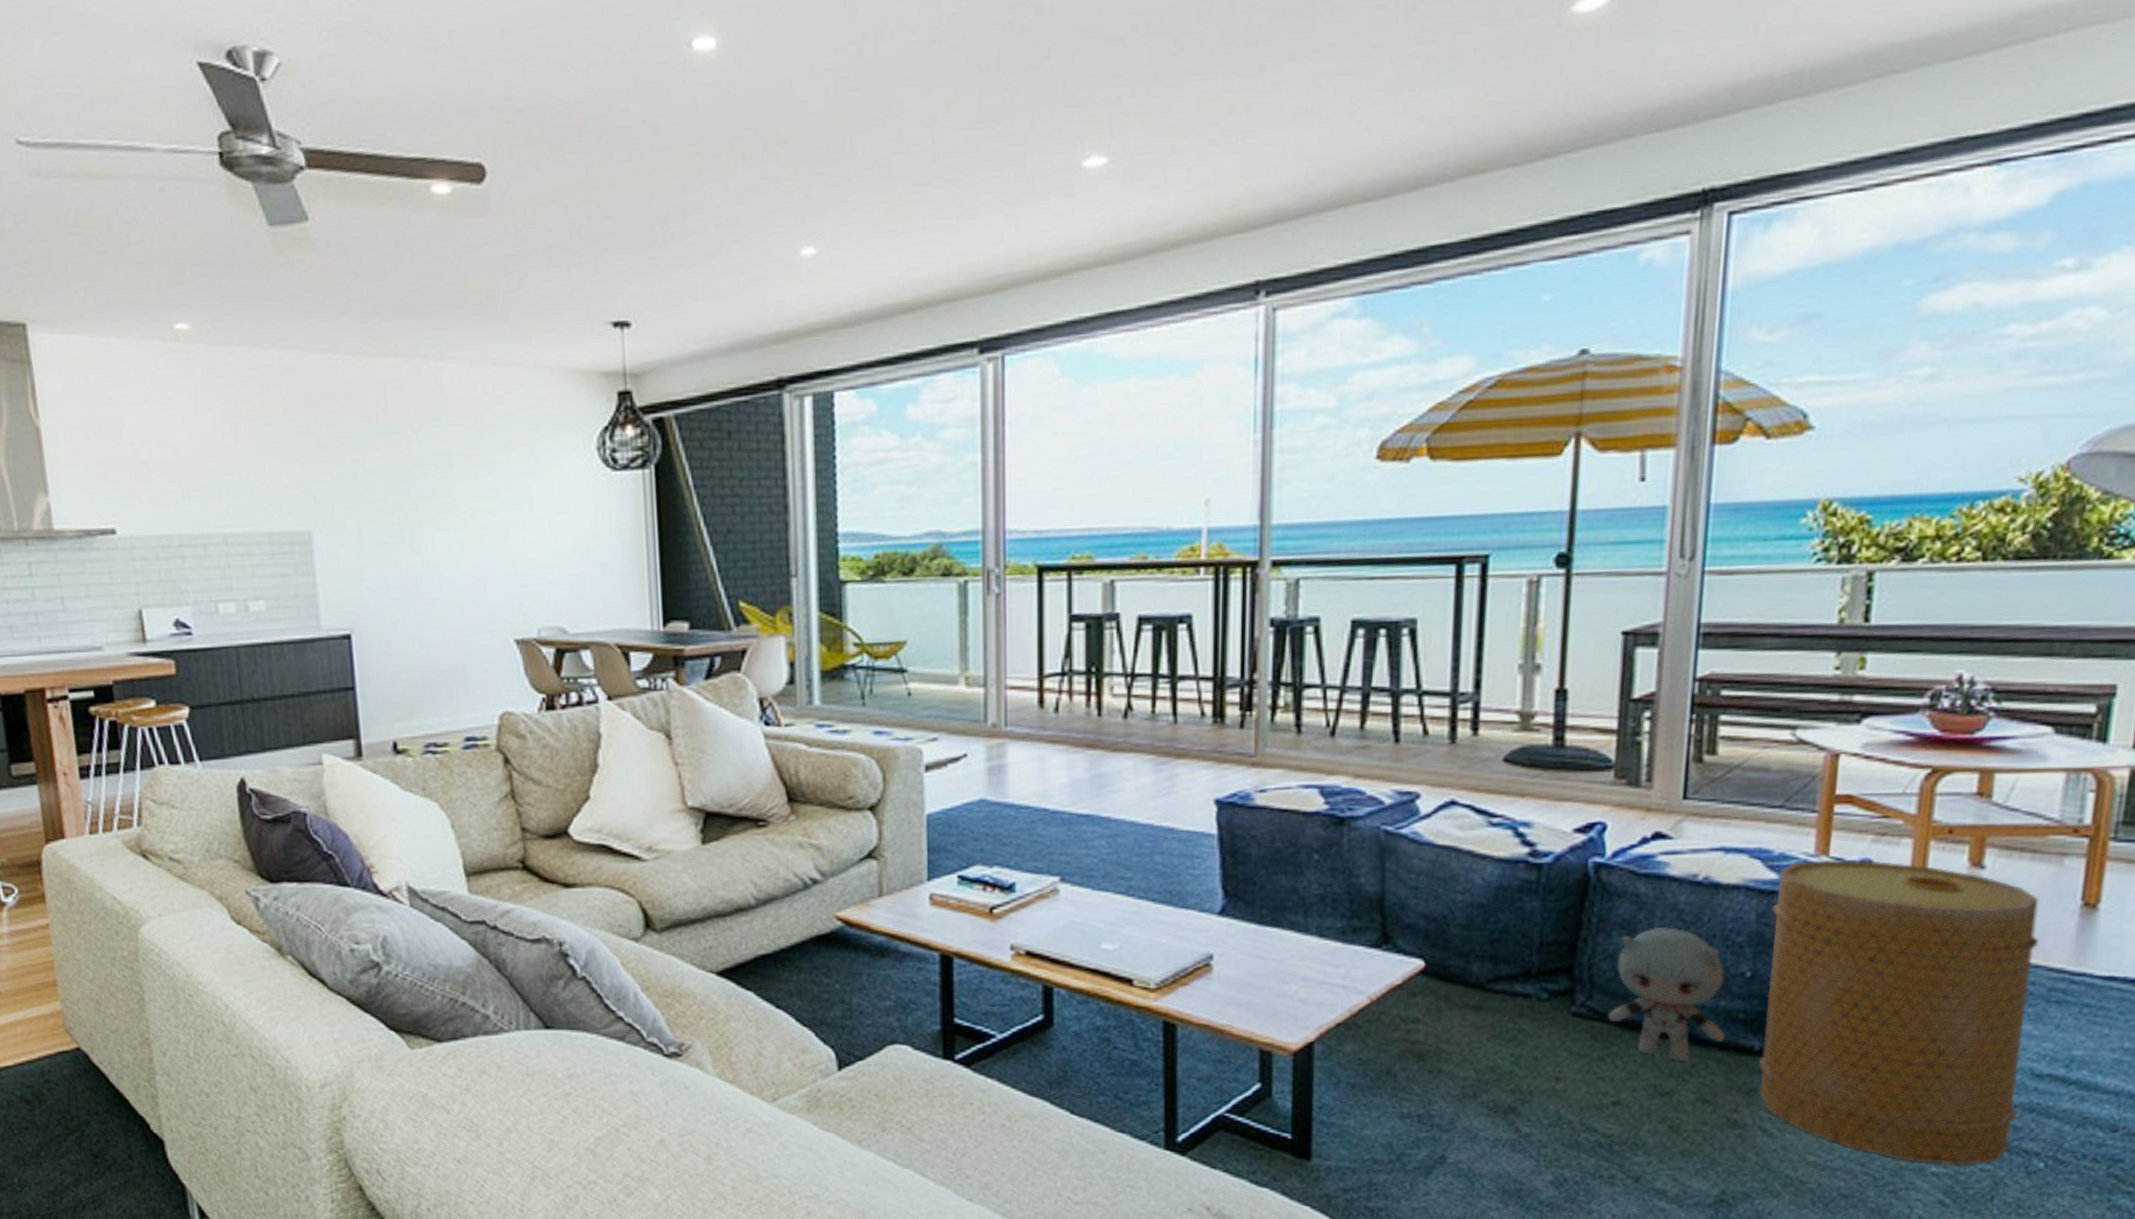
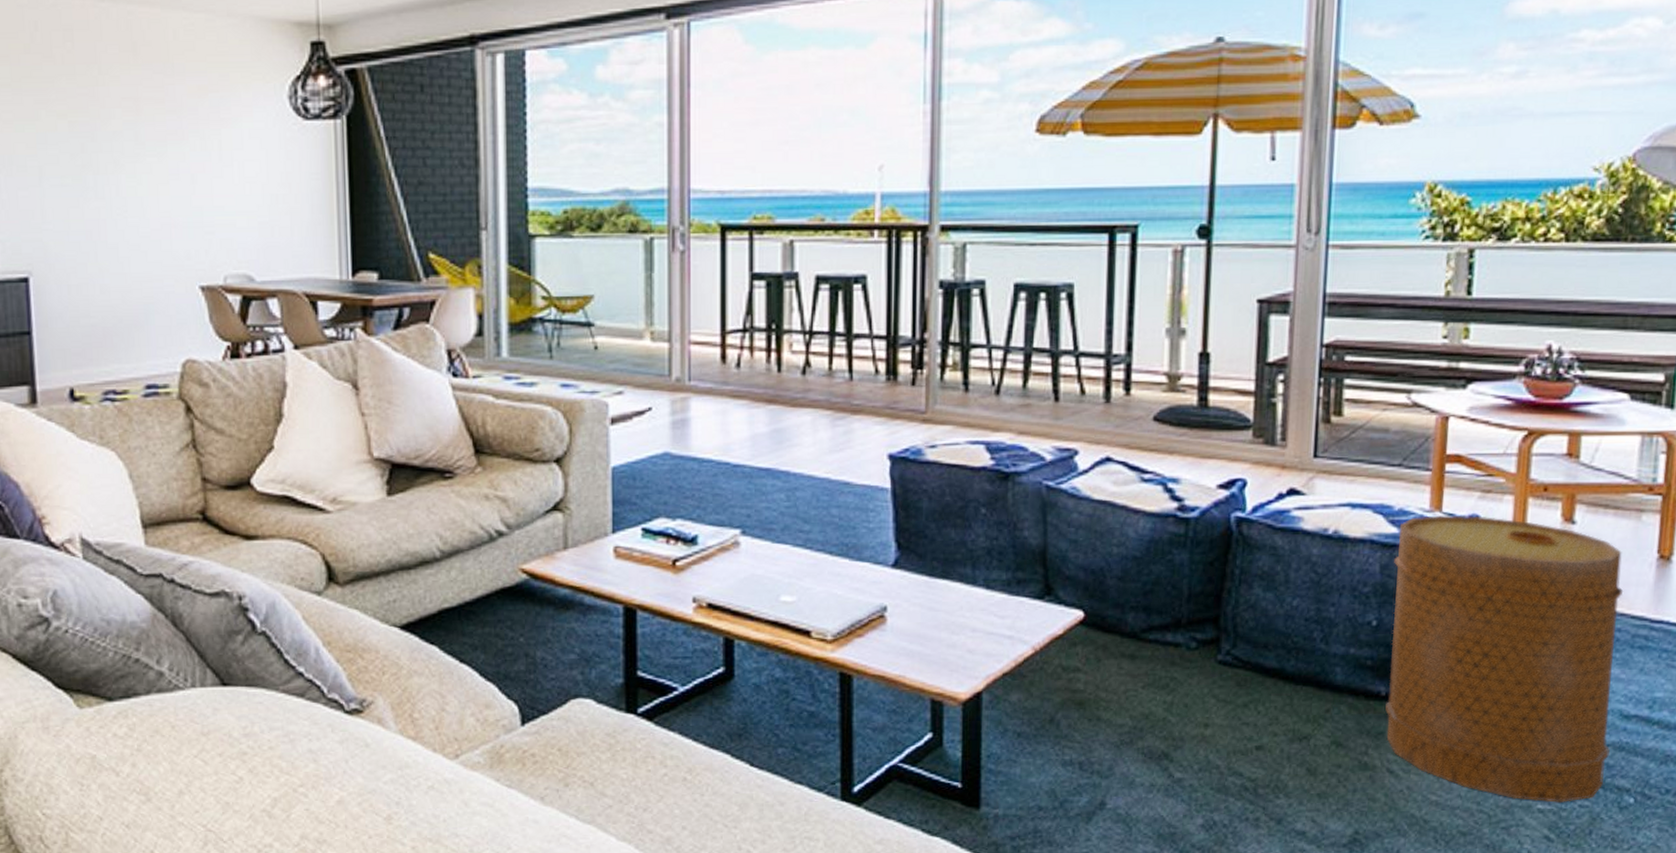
plush toy: present [1608,927,1725,1061] -> none [1251,579,1355,706]

